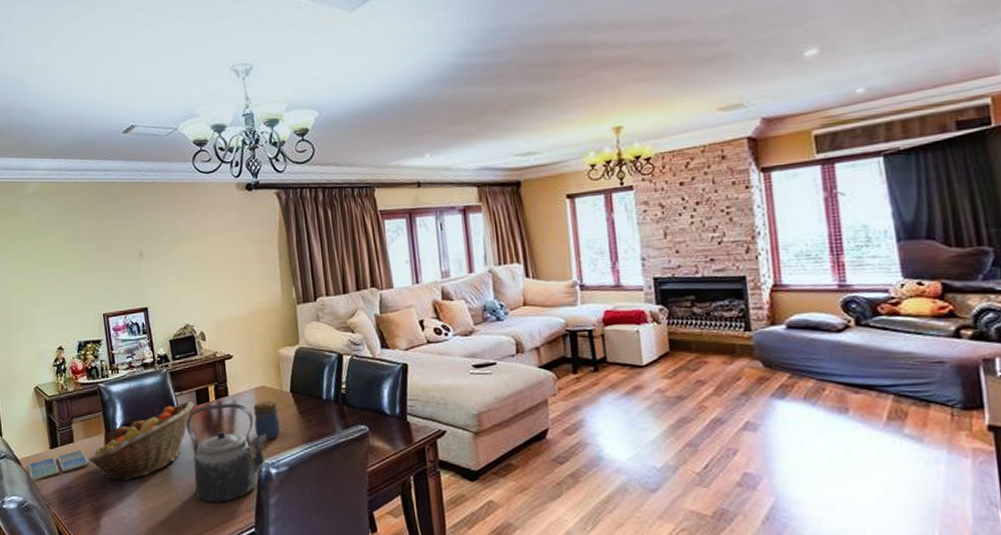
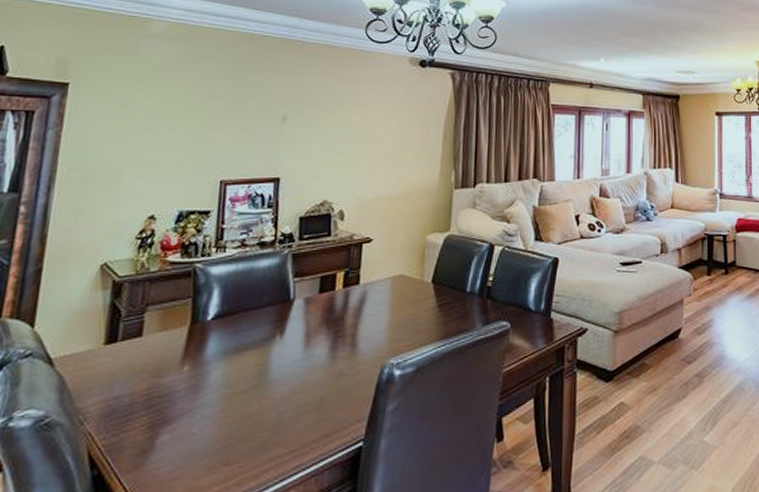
drink coaster: present [28,449,90,481] -> none [63,346,159,388]
fruit basket: present [89,400,194,481] -> none [159,288,315,387]
kettle: present [186,403,268,502] -> none [296,293,397,412]
jar: present [253,401,280,439] -> none [384,292,416,335]

